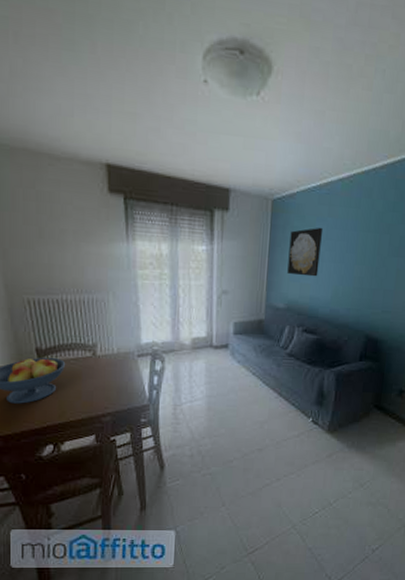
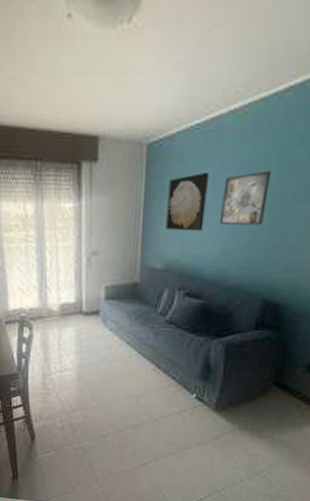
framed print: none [332,229,372,274] -> present [220,171,272,225]

